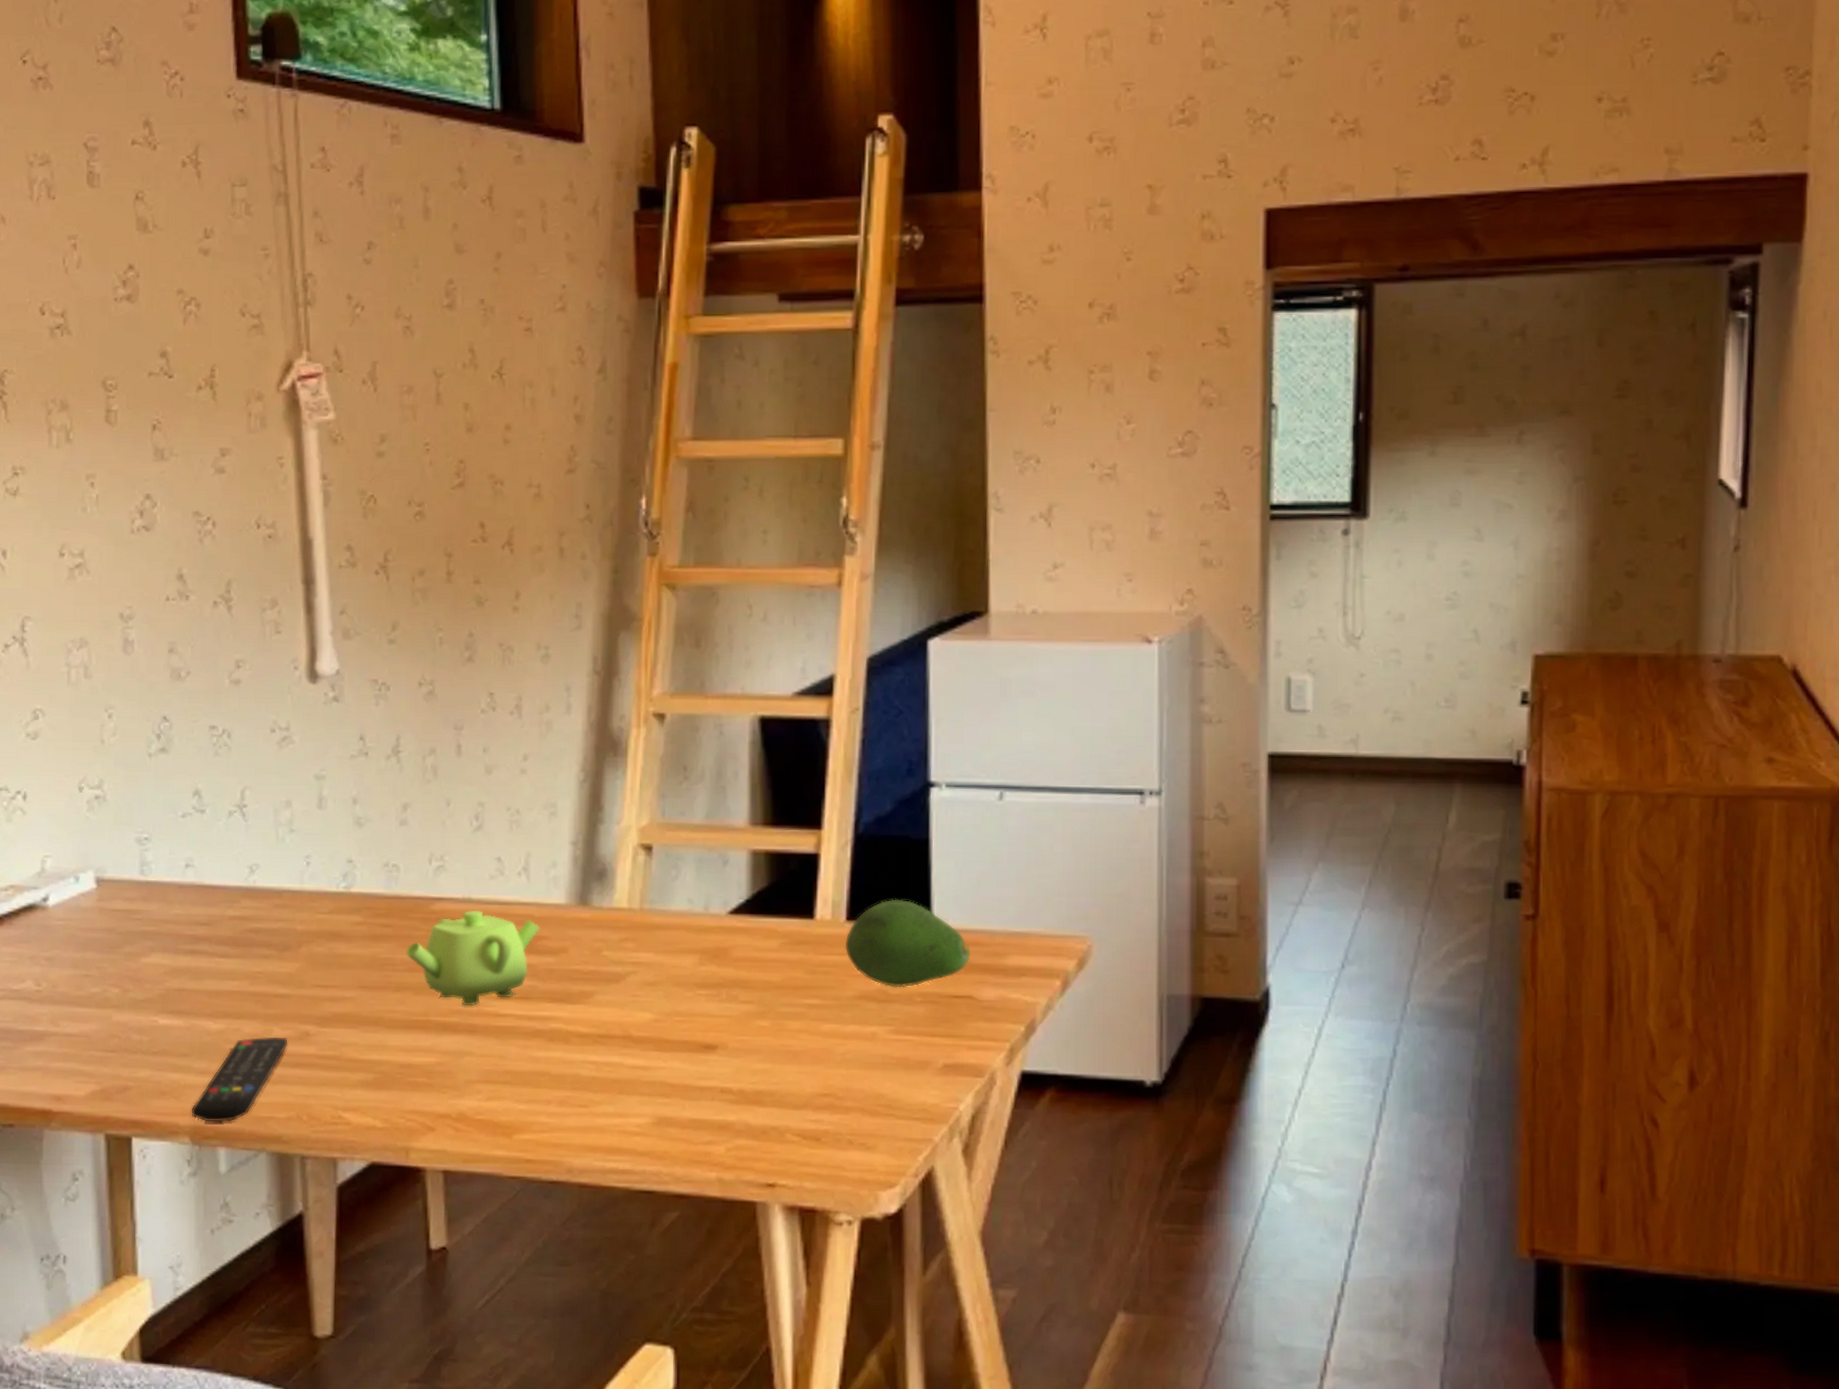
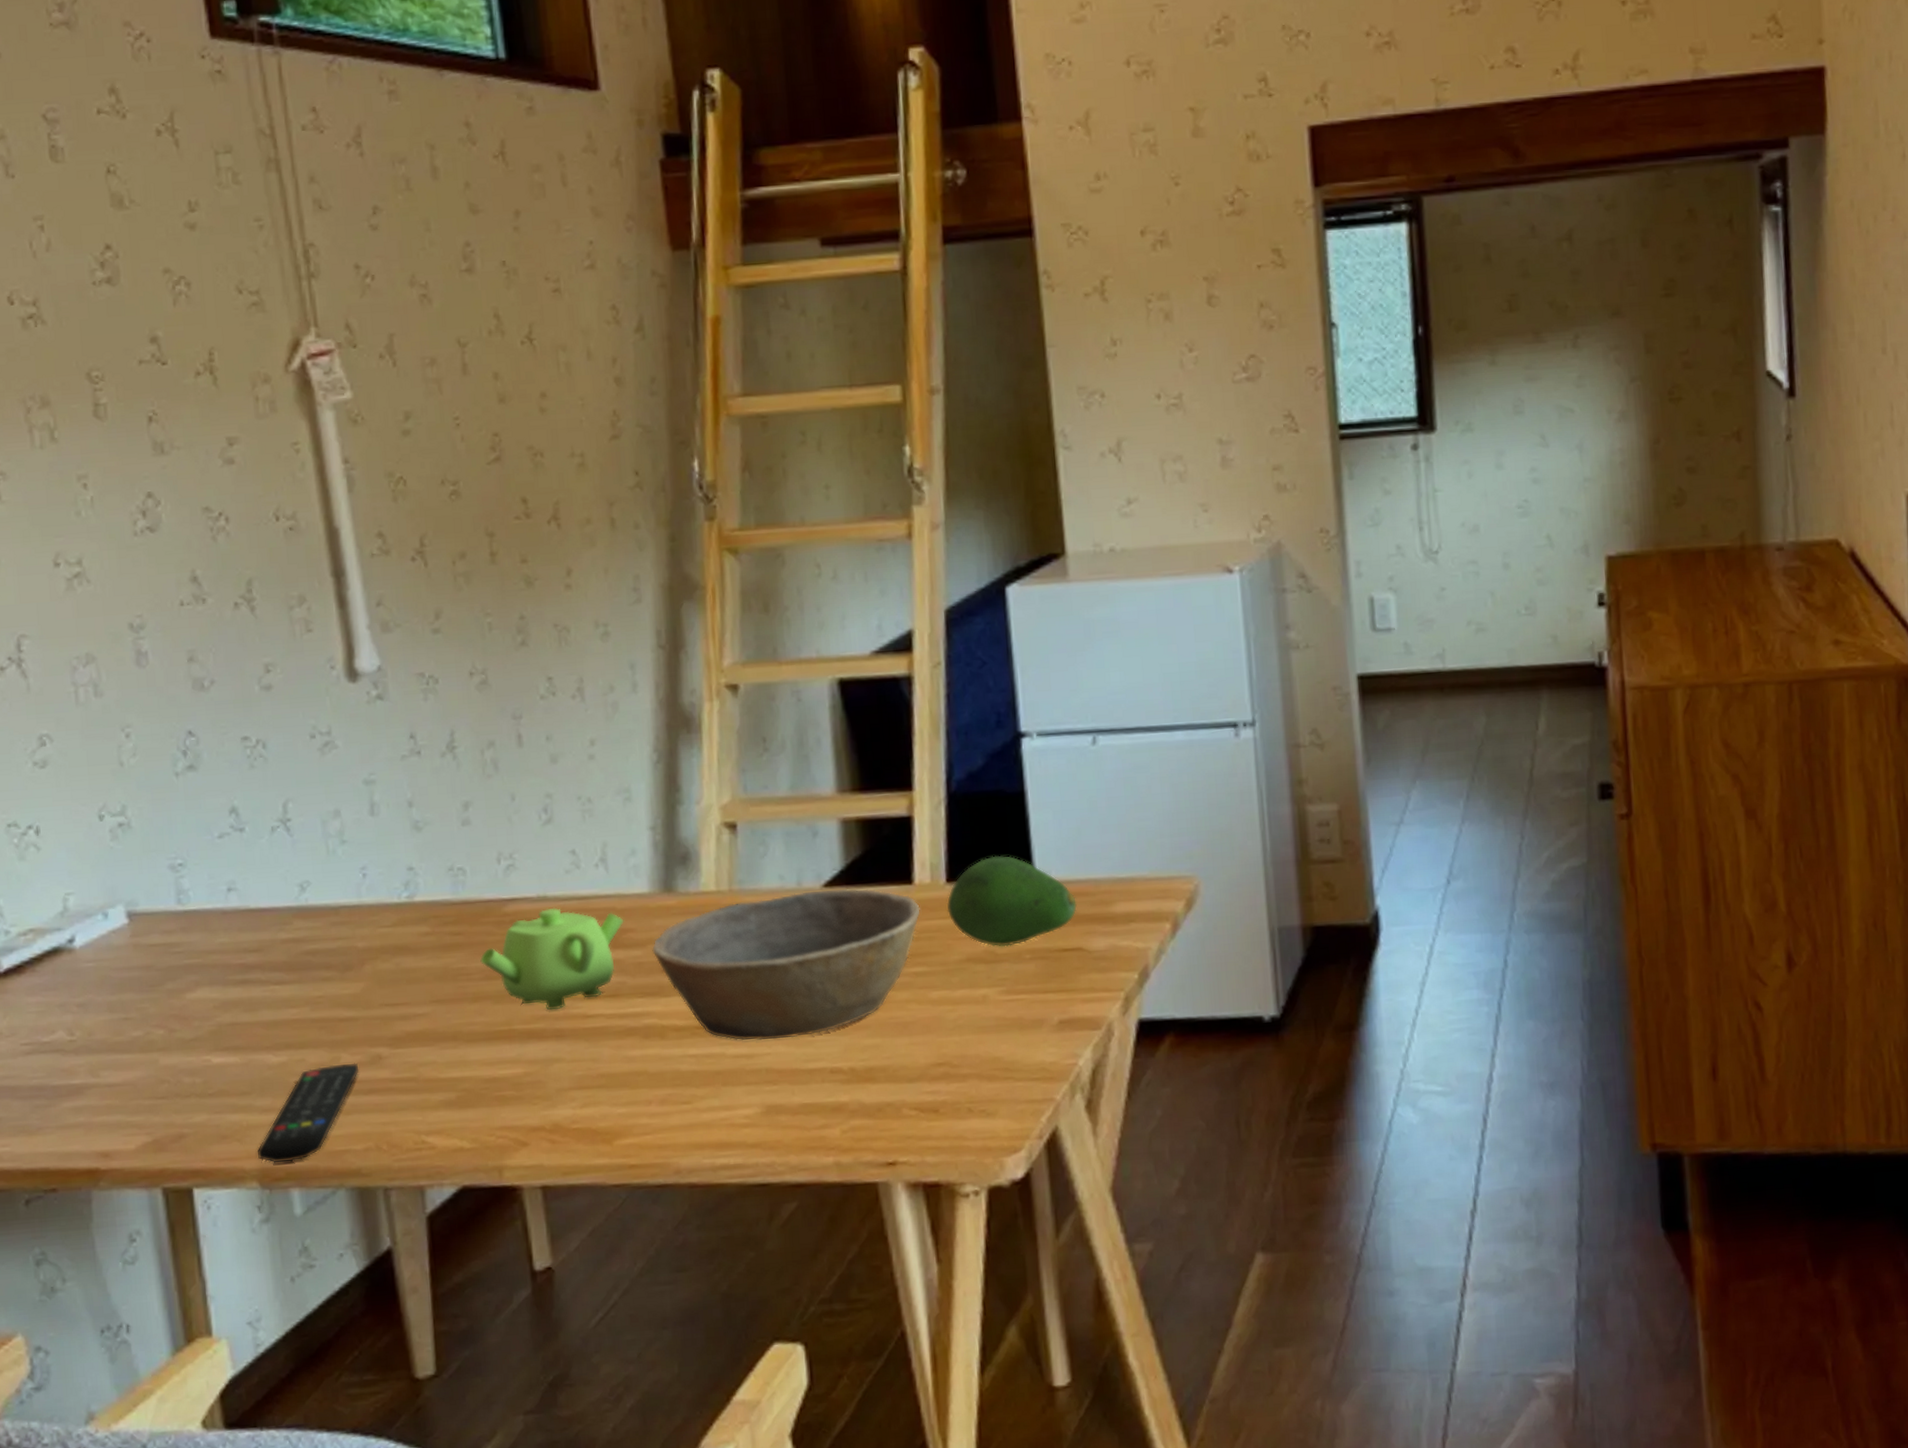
bowl: none [564,917,819,1055] -> present [652,888,920,1041]

